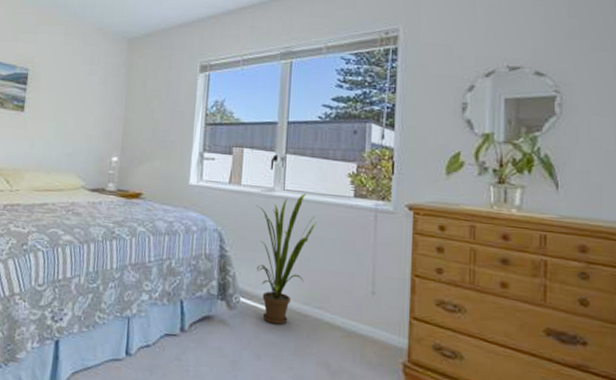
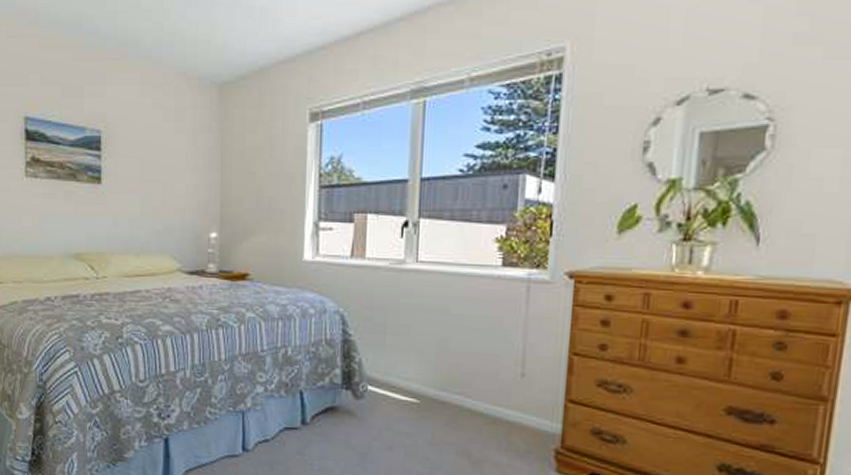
house plant: present [256,193,317,325] -> none [383,265,457,414]

